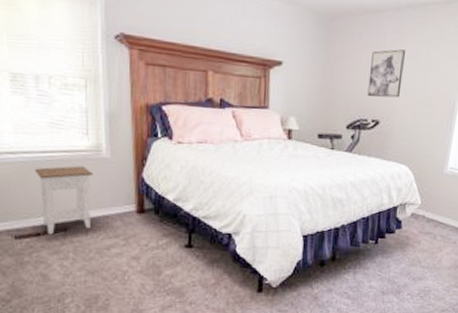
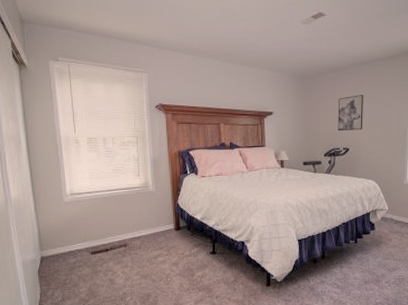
nightstand: present [34,166,93,235] -> none [103,198,144,250]

